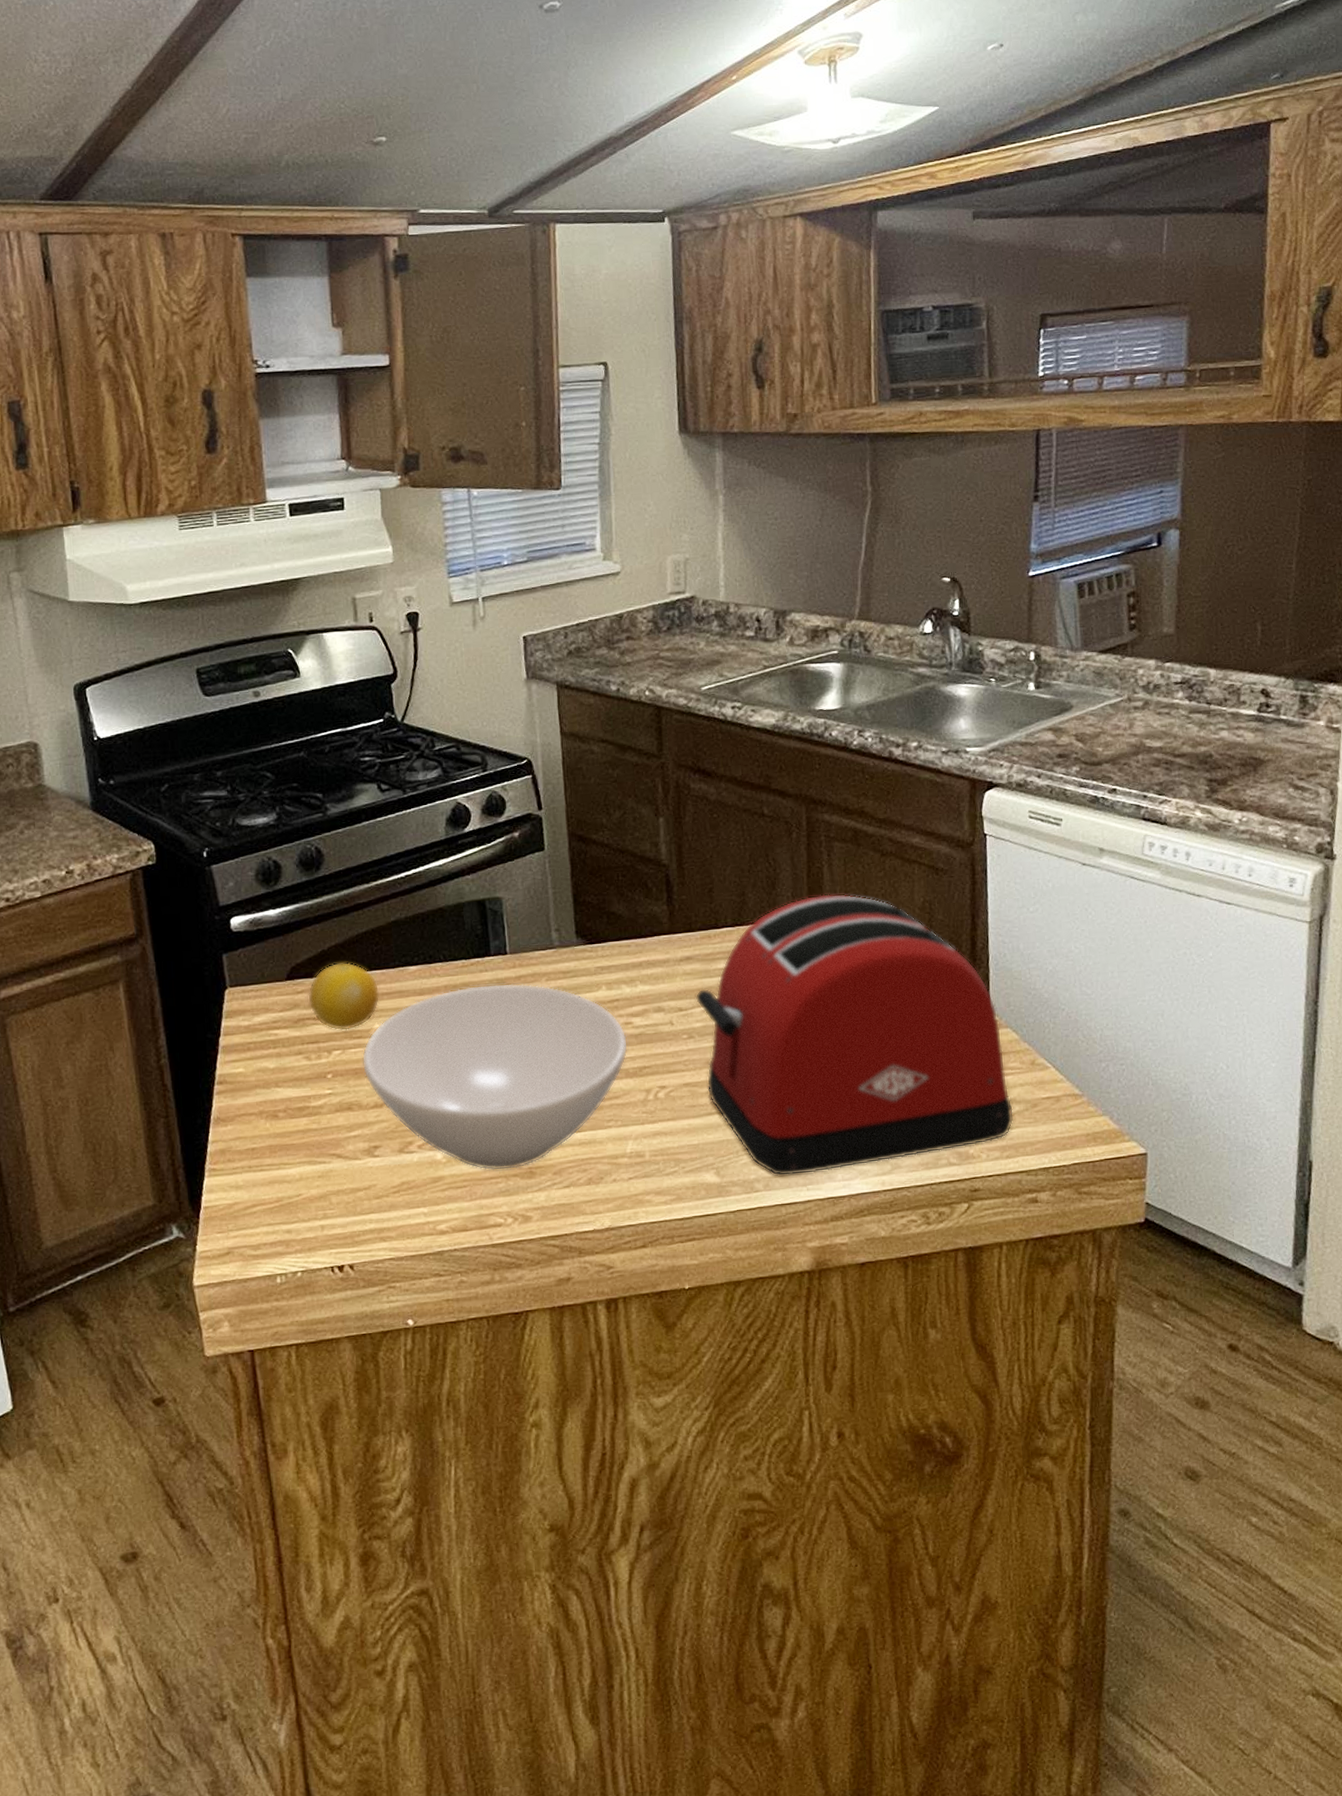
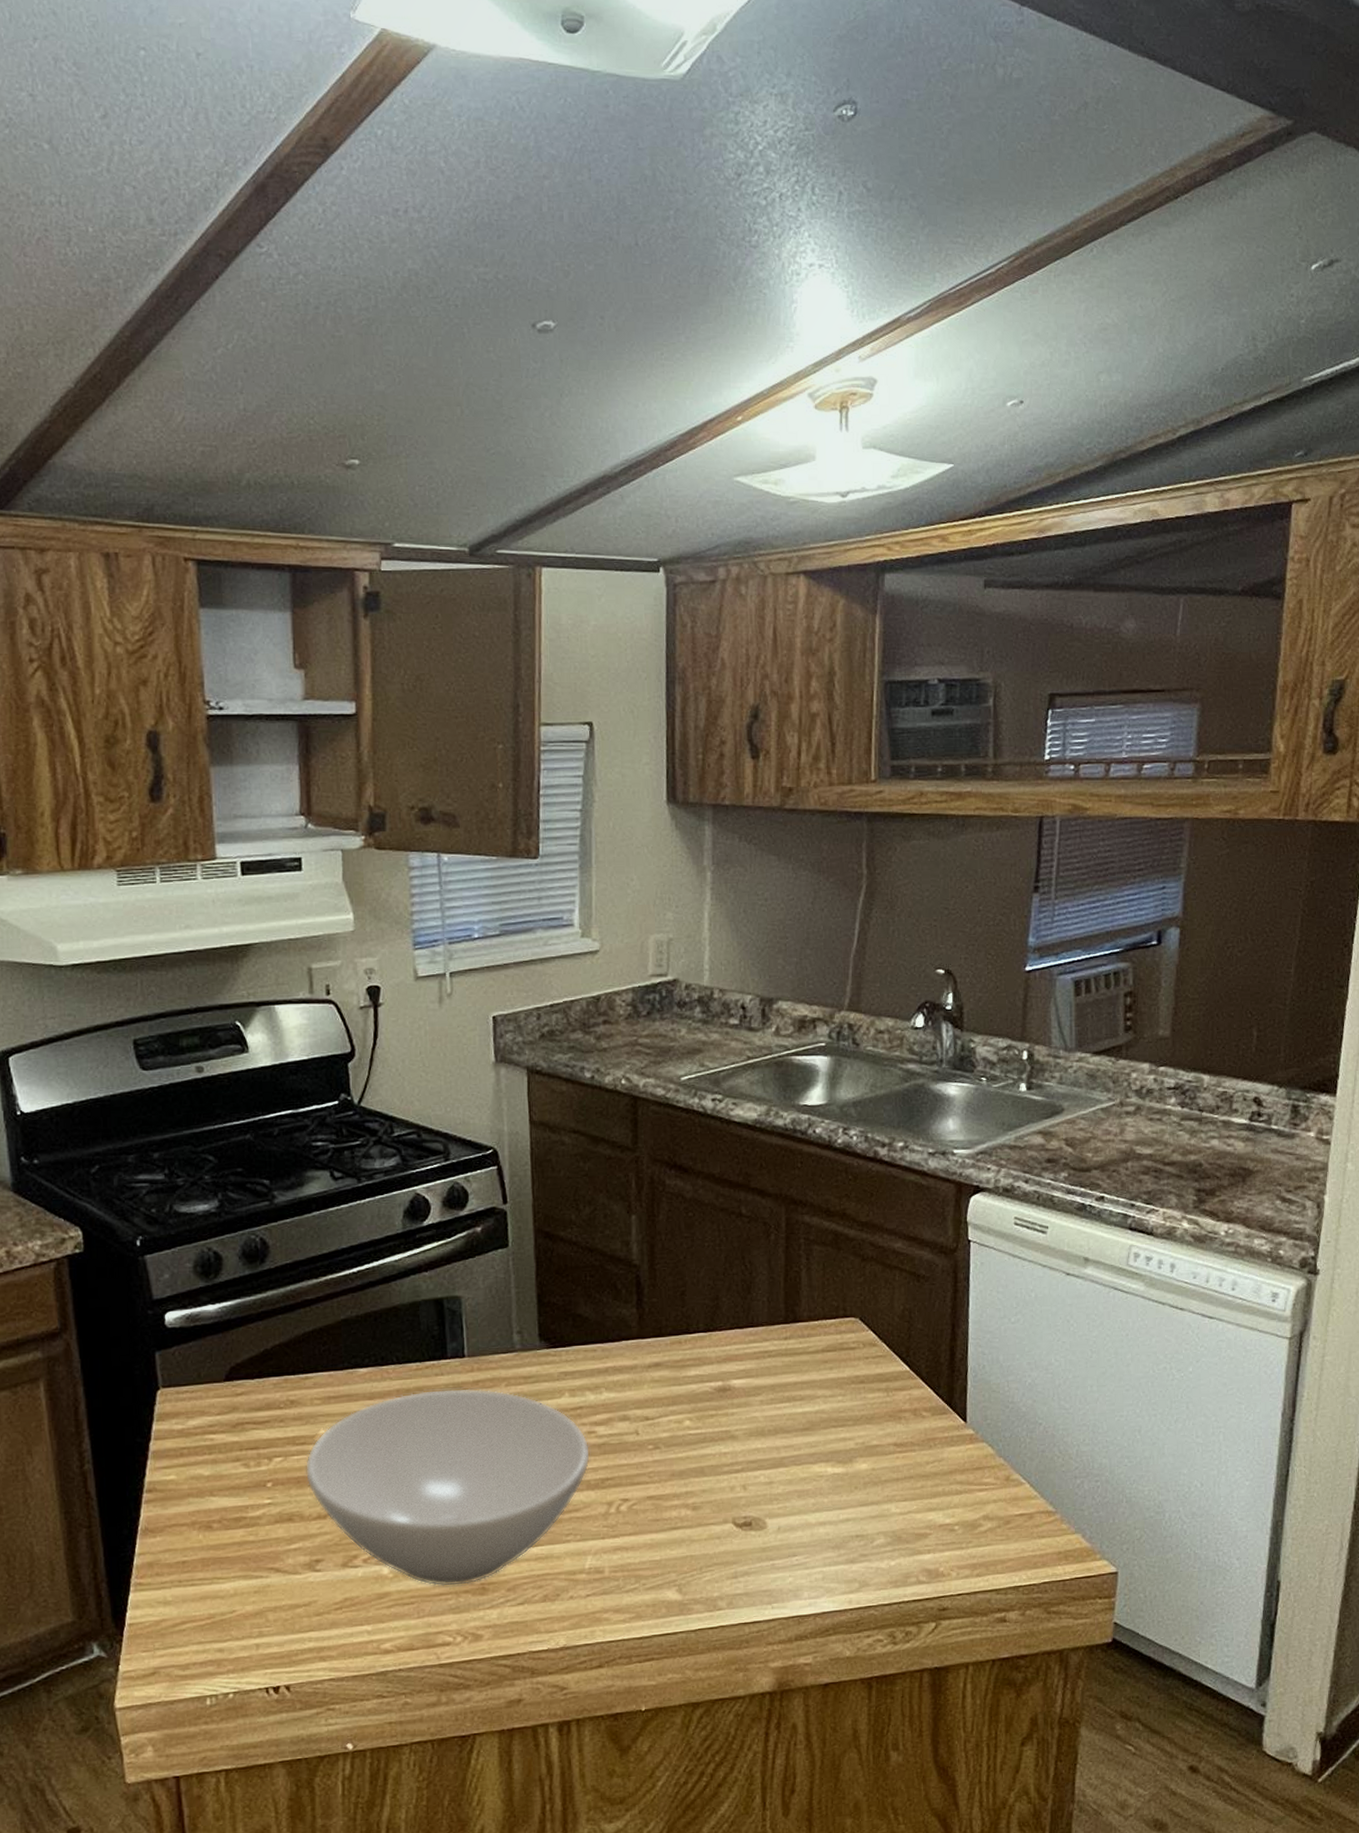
fruit: present [308,961,380,1031] -> none [248,1362,327,1436]
toaster: present [695,893,1014,1177] -> none [662,1299,986,1594]

